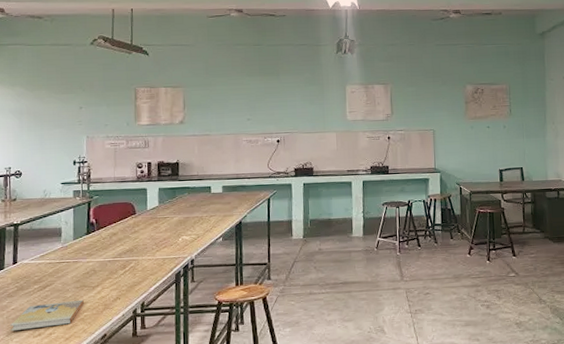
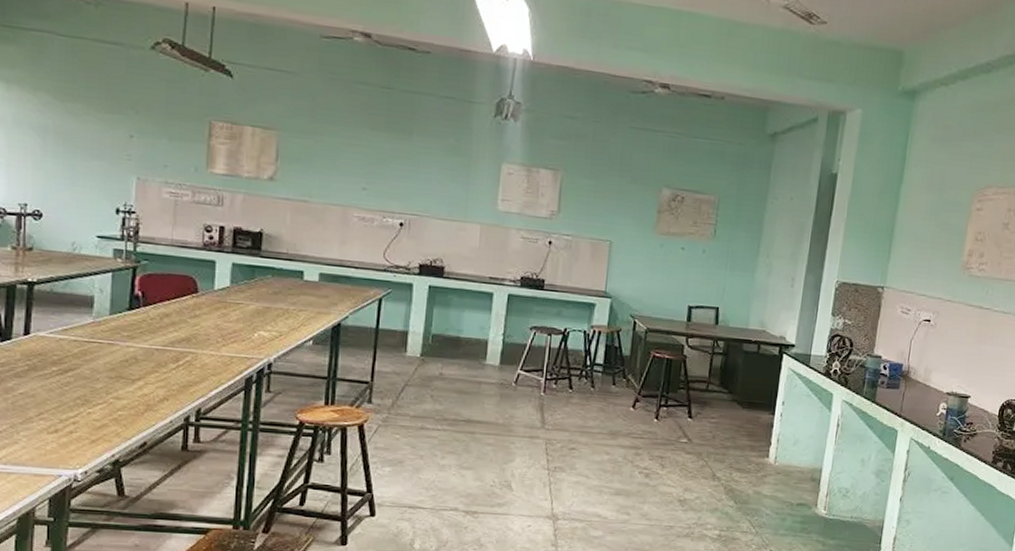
book: present [10,299,84,332] -> none [16,392,119,423]

